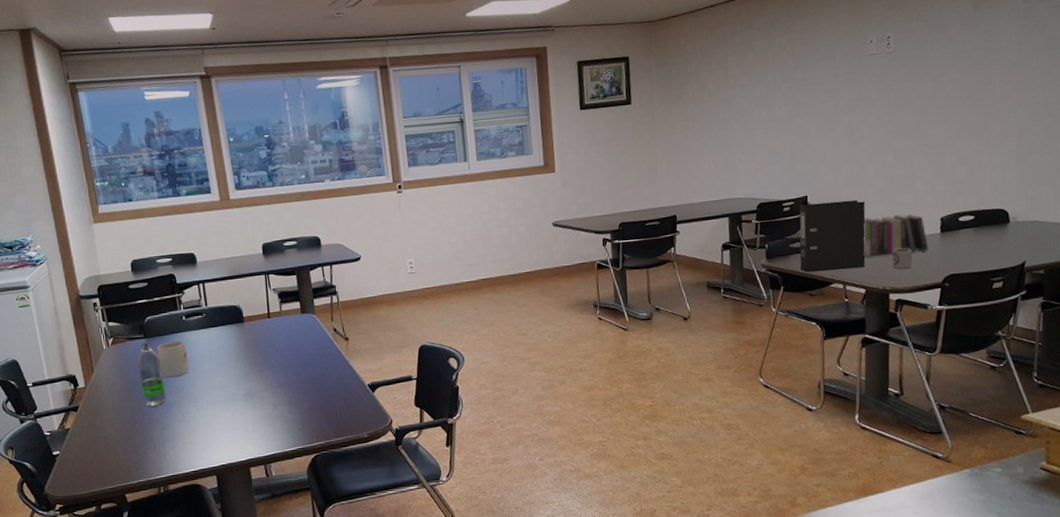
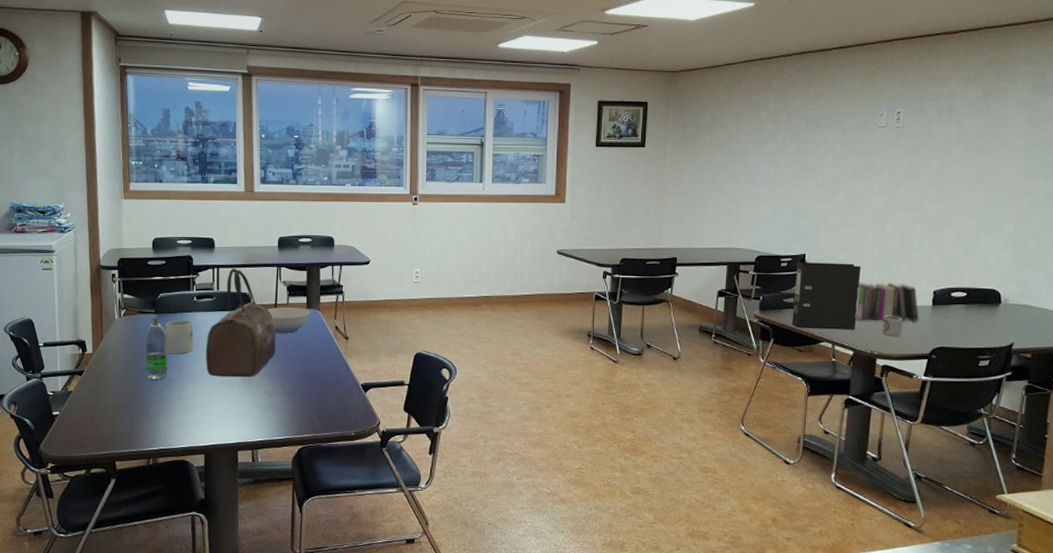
handbag: none [201,280,275,396] -> present [205,267,276,378]
bowl: none [260,313,306,343] -> present [267,307,311,333]

